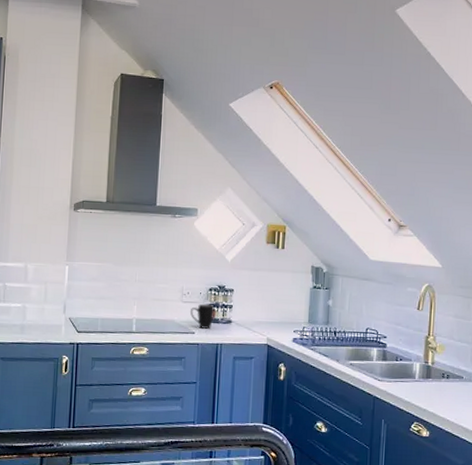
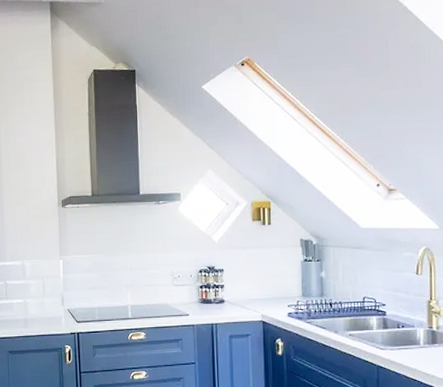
mug: present [191,303,215,329] -> none [183,285,207,310]

